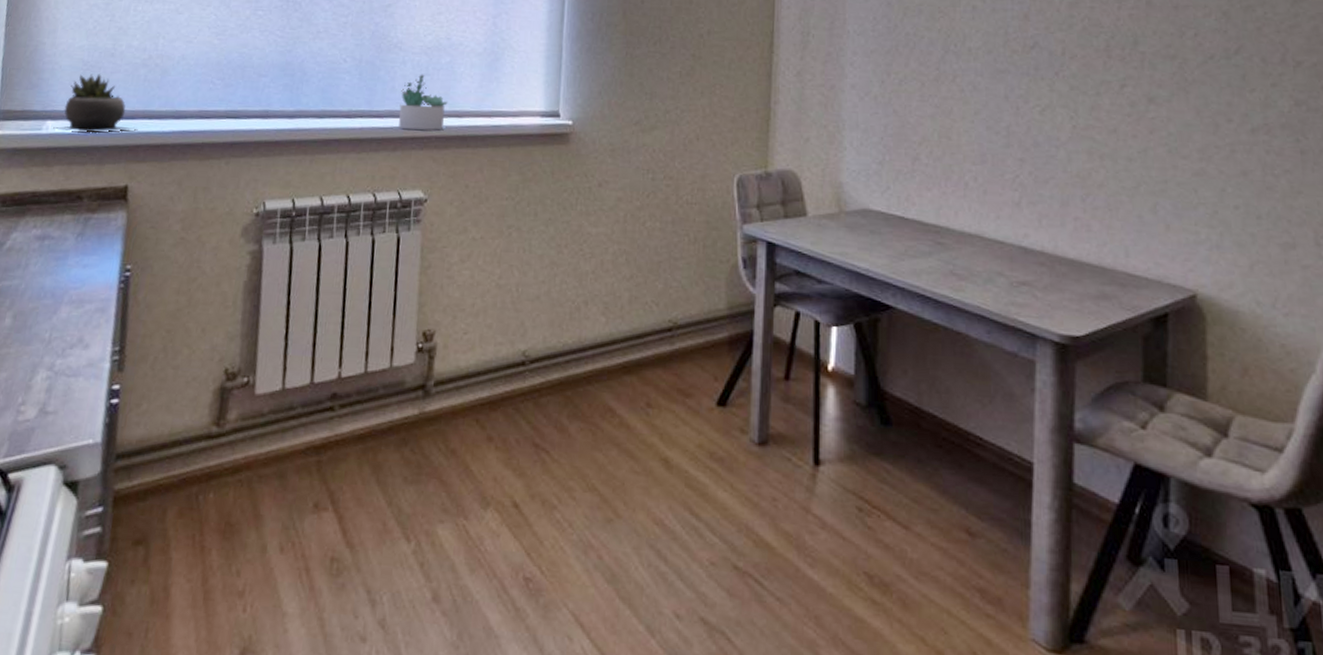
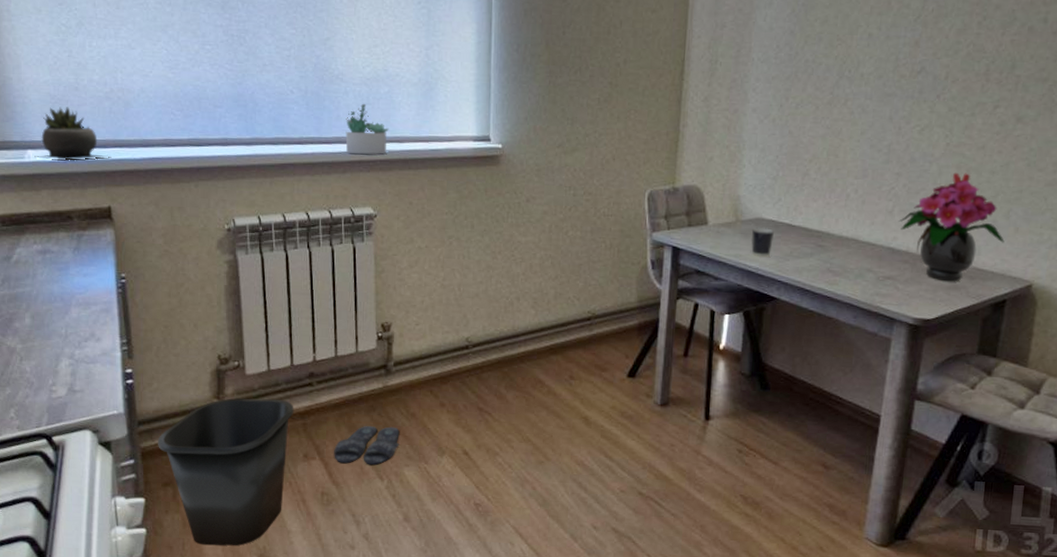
waste bin: none [135,425,309,635] -> present [158,398,294,546]
slippers: none [351,464,435,521] -> present [334,425,400,466]
mug: none [858,219,884,255] -> present [751,226,774,257]
potted flower: none [1028,159,1155,289] -> present [899,172,1005,281]

